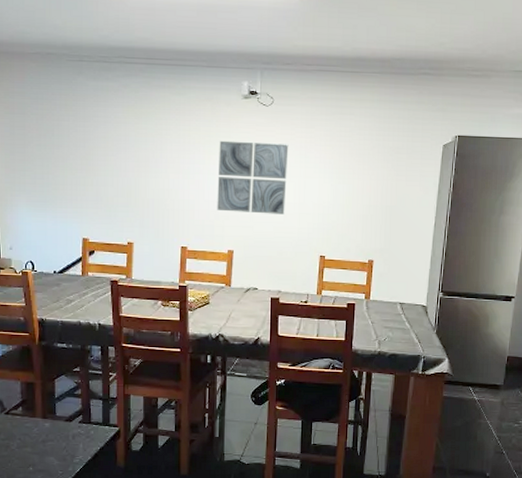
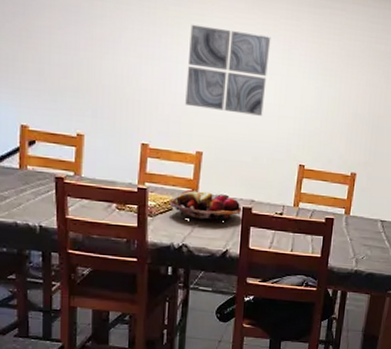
fruit basket: none [207,284,271,314] -> present [170,189,242,223]

